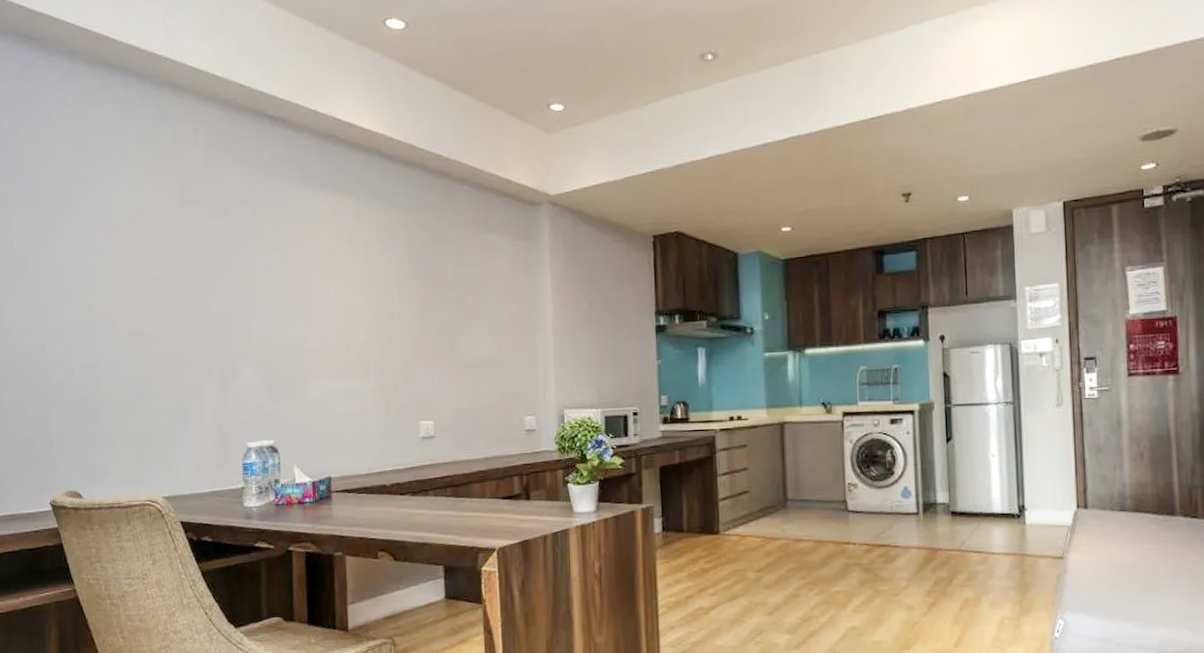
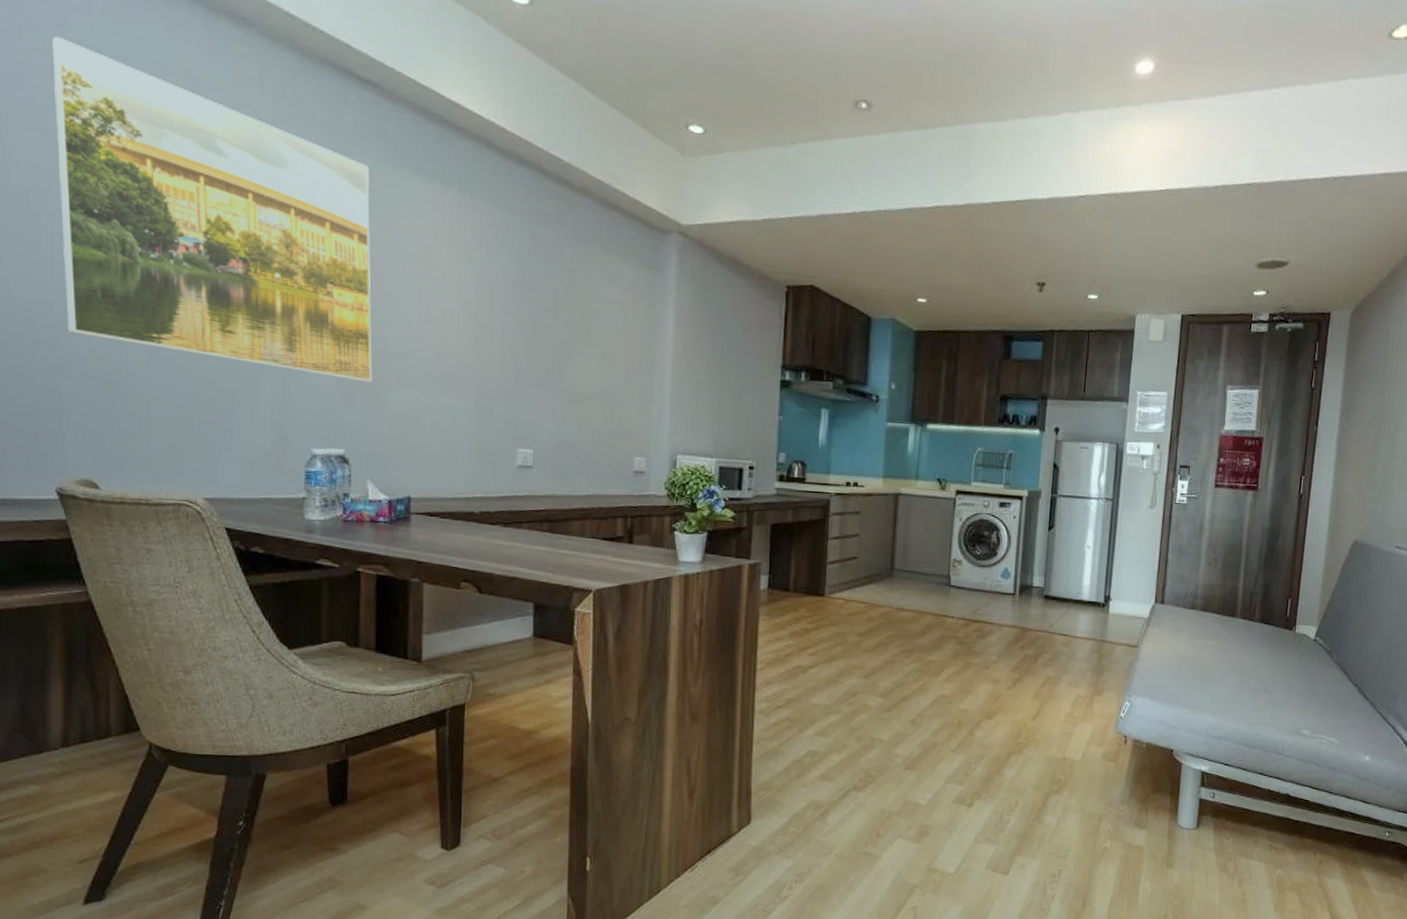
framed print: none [41,128,294,378] -> present [51,36,372,382]

